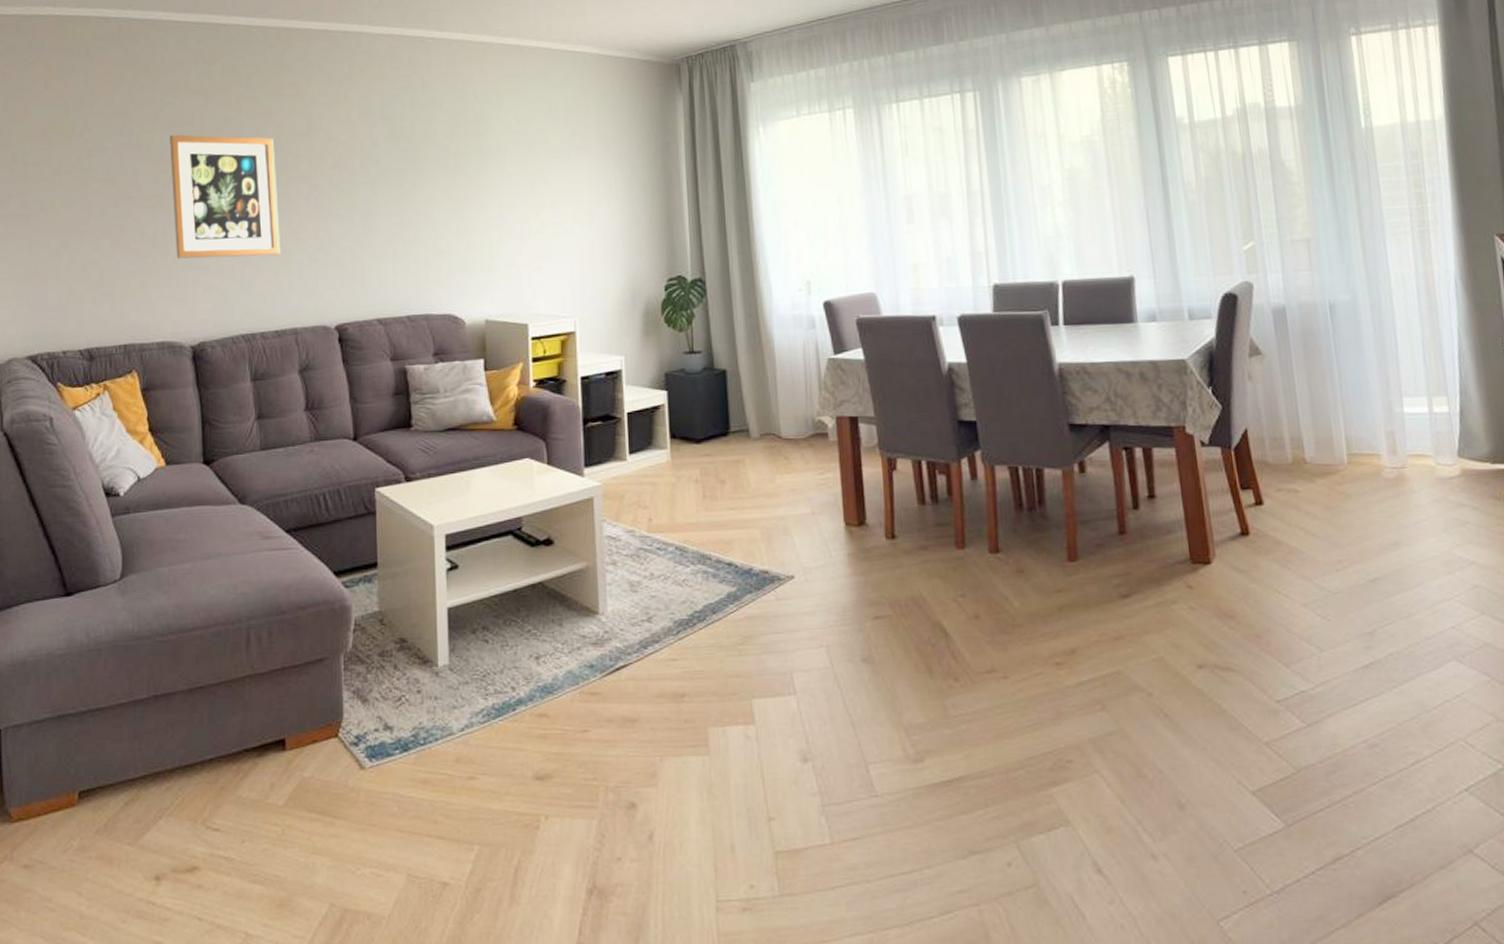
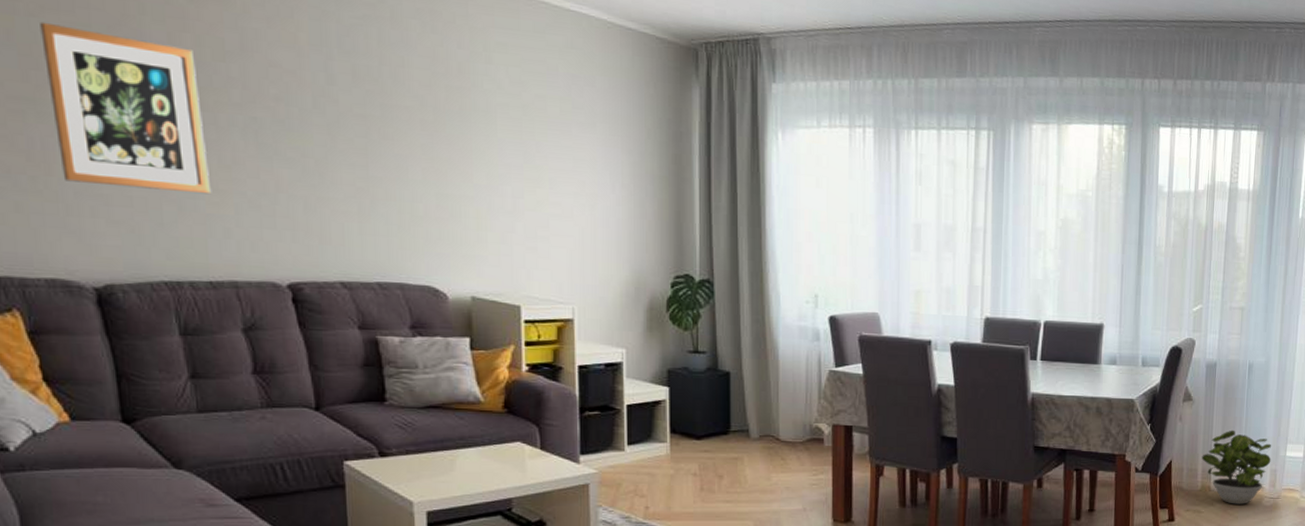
potted plant: none [1286,385,1384,479] -> present [1202,430,1271,504]

